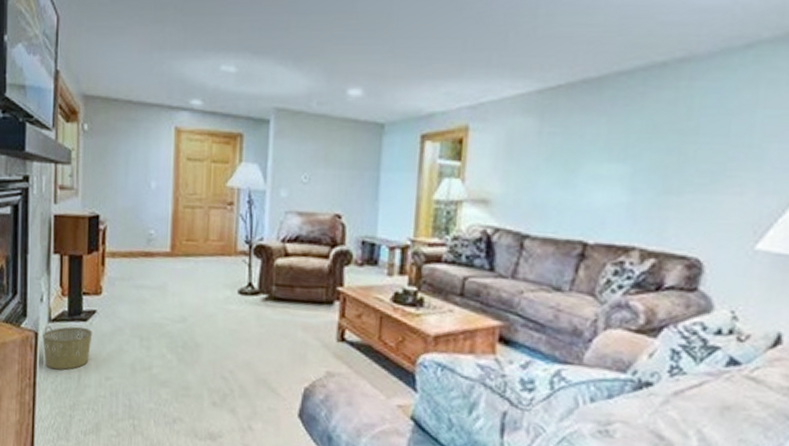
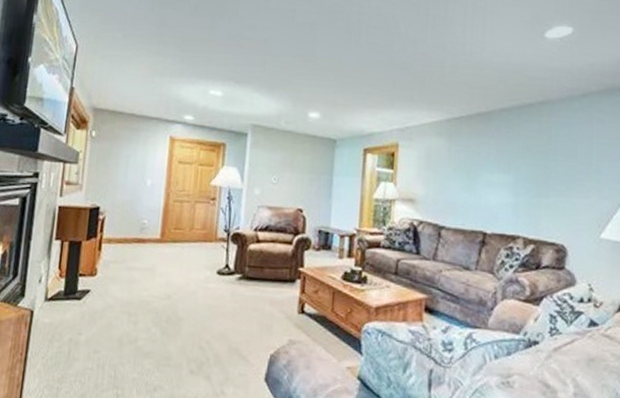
basket: present [43,325,93,370] -> none [37,304,85,346]

